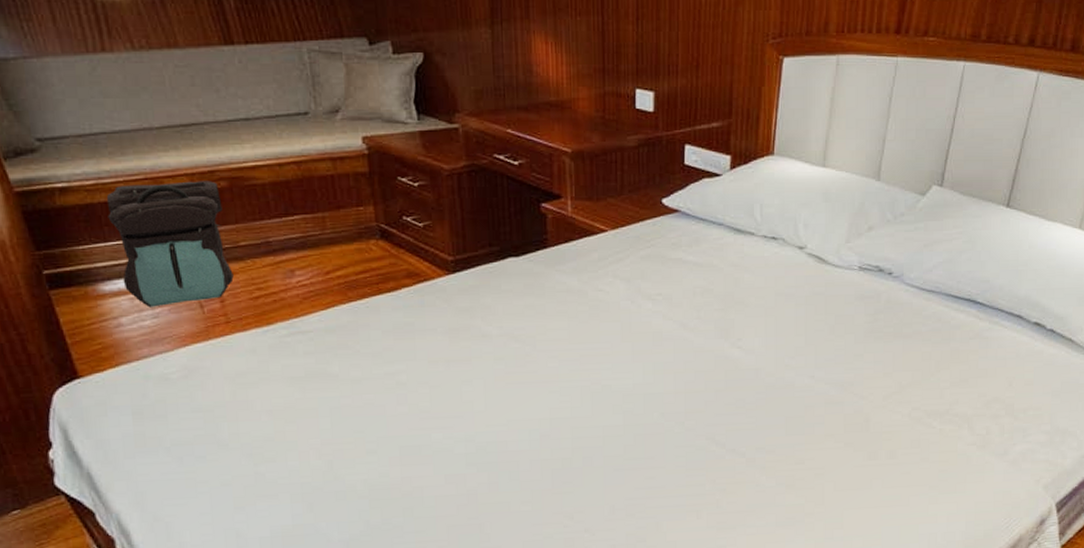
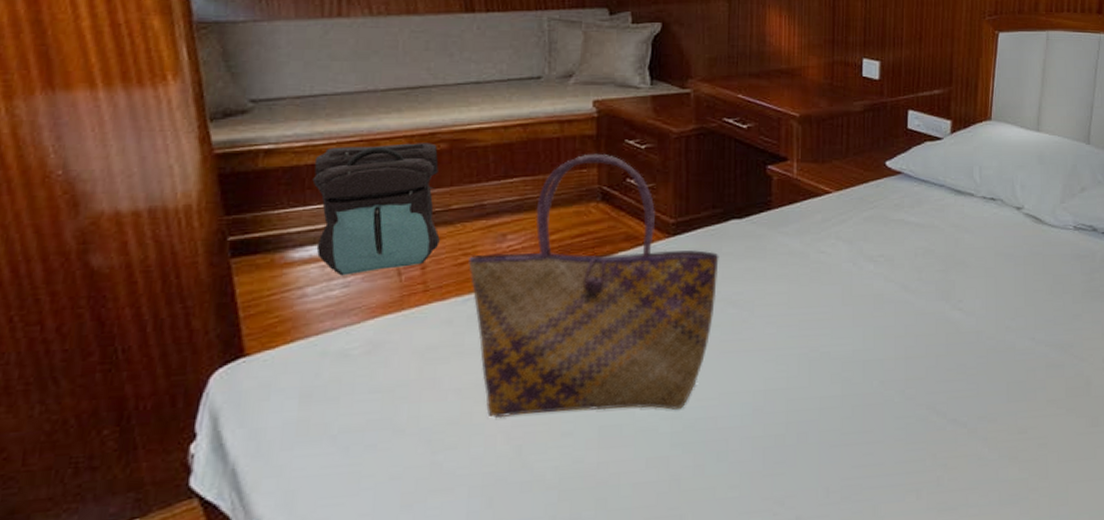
tote bag: none [263,191,500,437] -> present [468,153,719,418]

